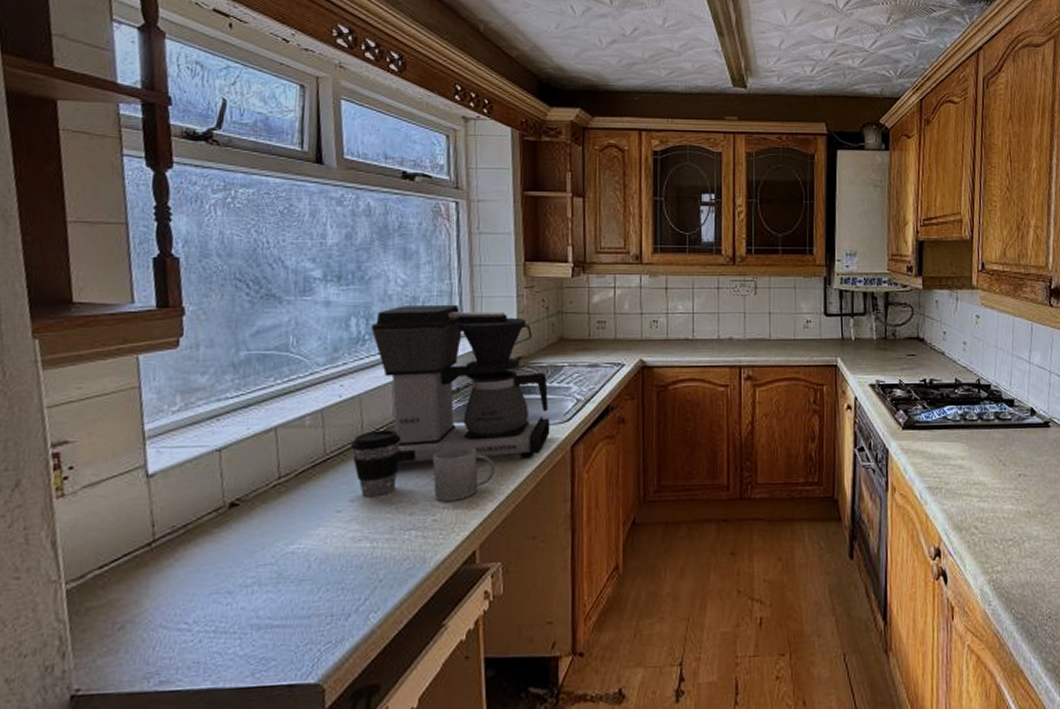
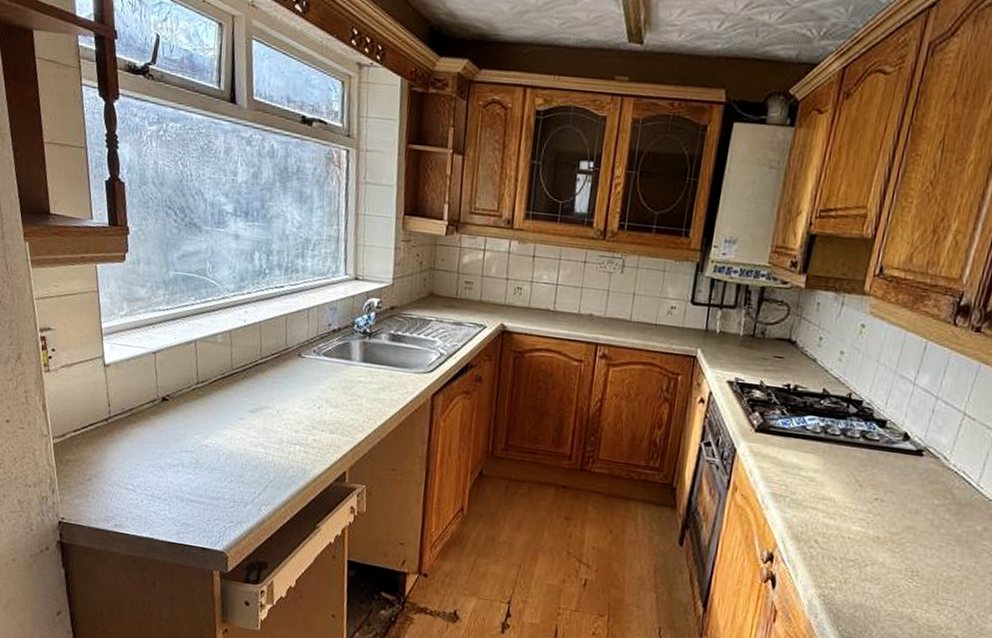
coffee cup: present [350,430,401,496] -> none [251,355,291,411]
coffee maker: present [371,304,550,464] -> none [270,246,416,401]
mug: present [433,445,496,501] -> none [315,379,366,427]

